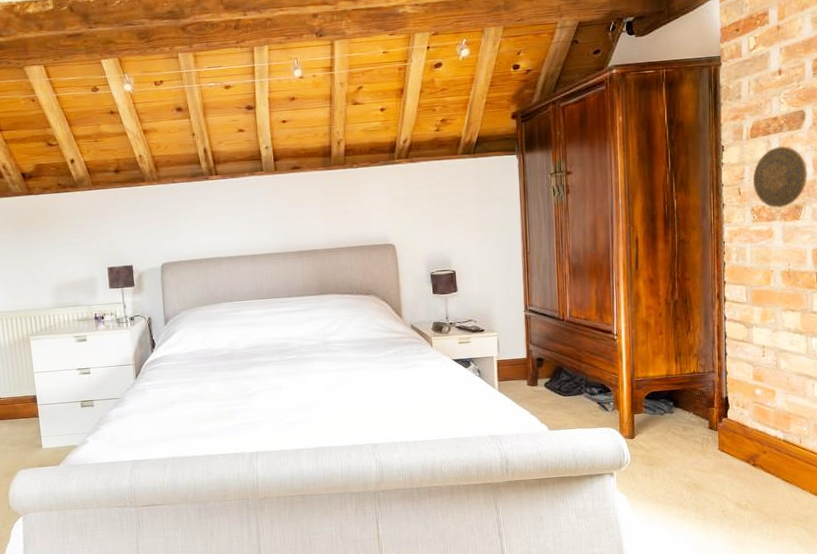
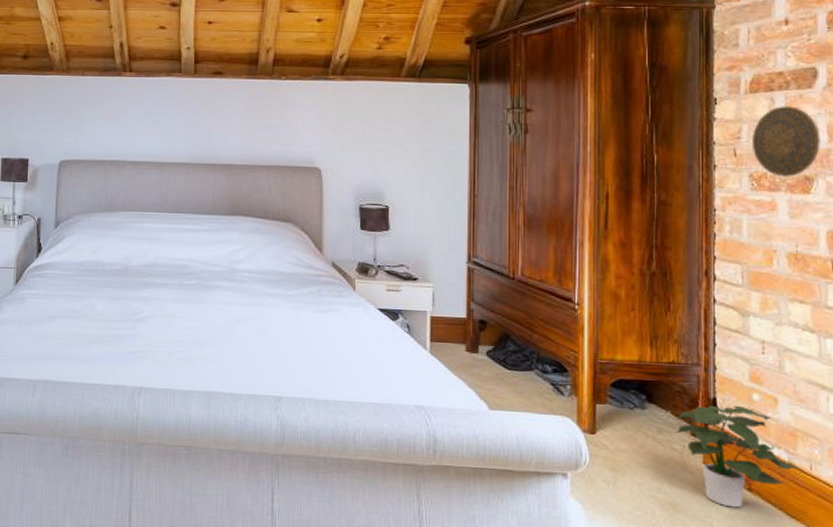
potted plant: none [696,400,791,481] -> present [675,405,799,508]

